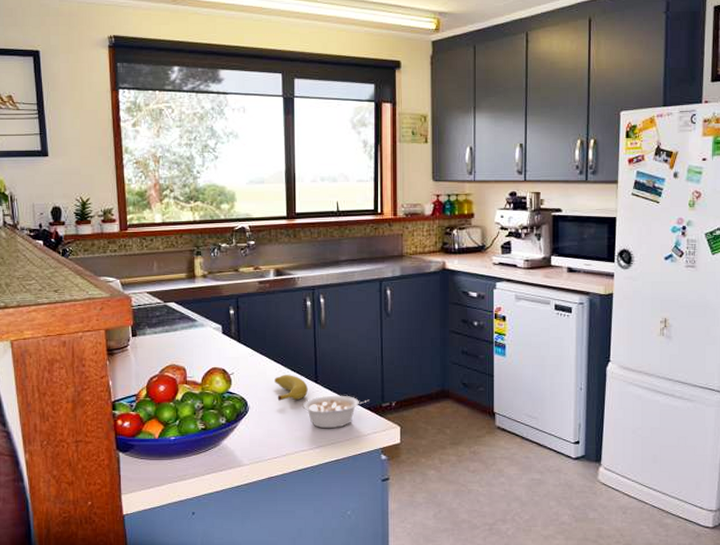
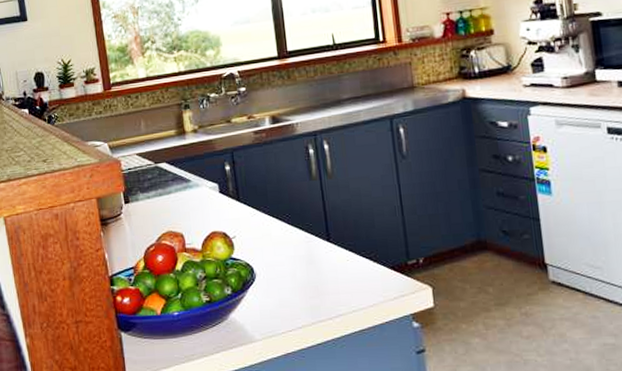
banana: present [275,375,308,401] -> none [281,234,320,265]
legume: present [302,395,369,429] -> none [315,254,392,294]

